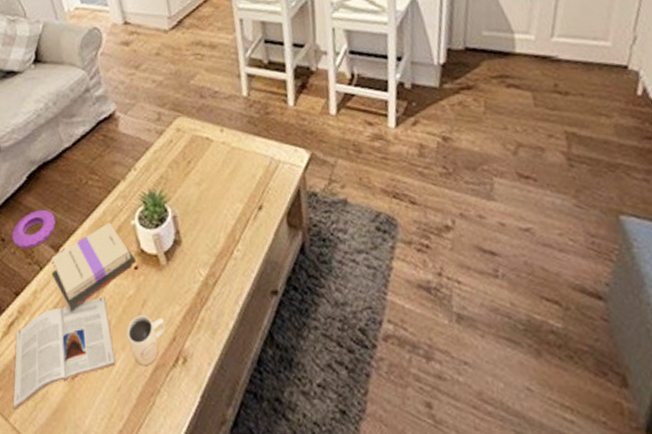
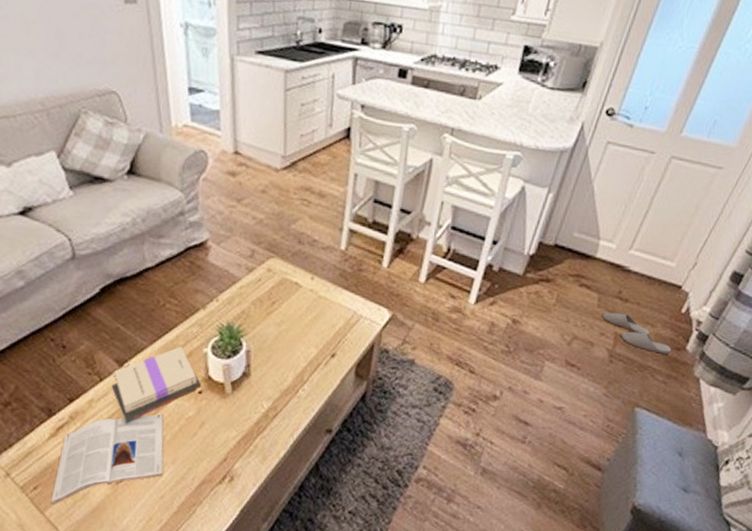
dog toy: present [11,209,56,249] -> none [74,323,124,359]
mug: present [126,315,166,365] -> none [179,435,219,479]
slippers: none [543,108,641,147] -> present [602,312,672,354]

